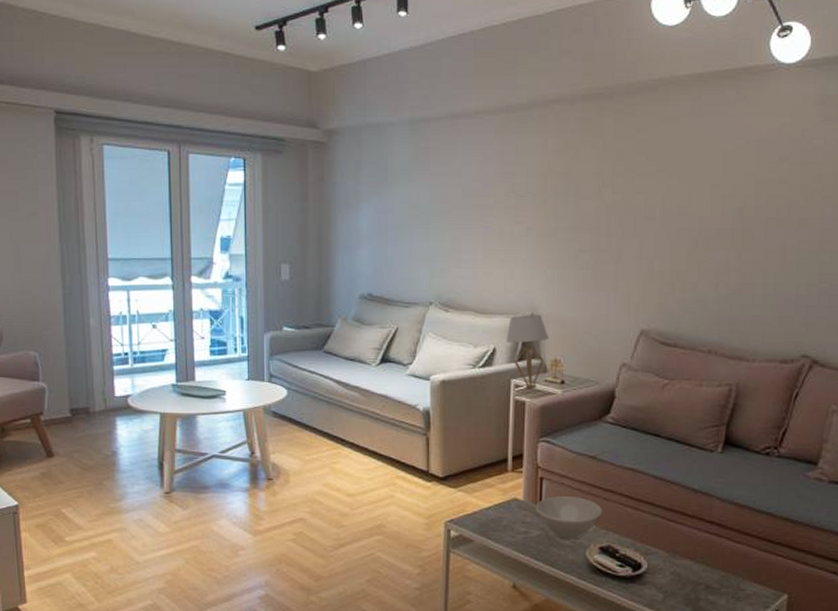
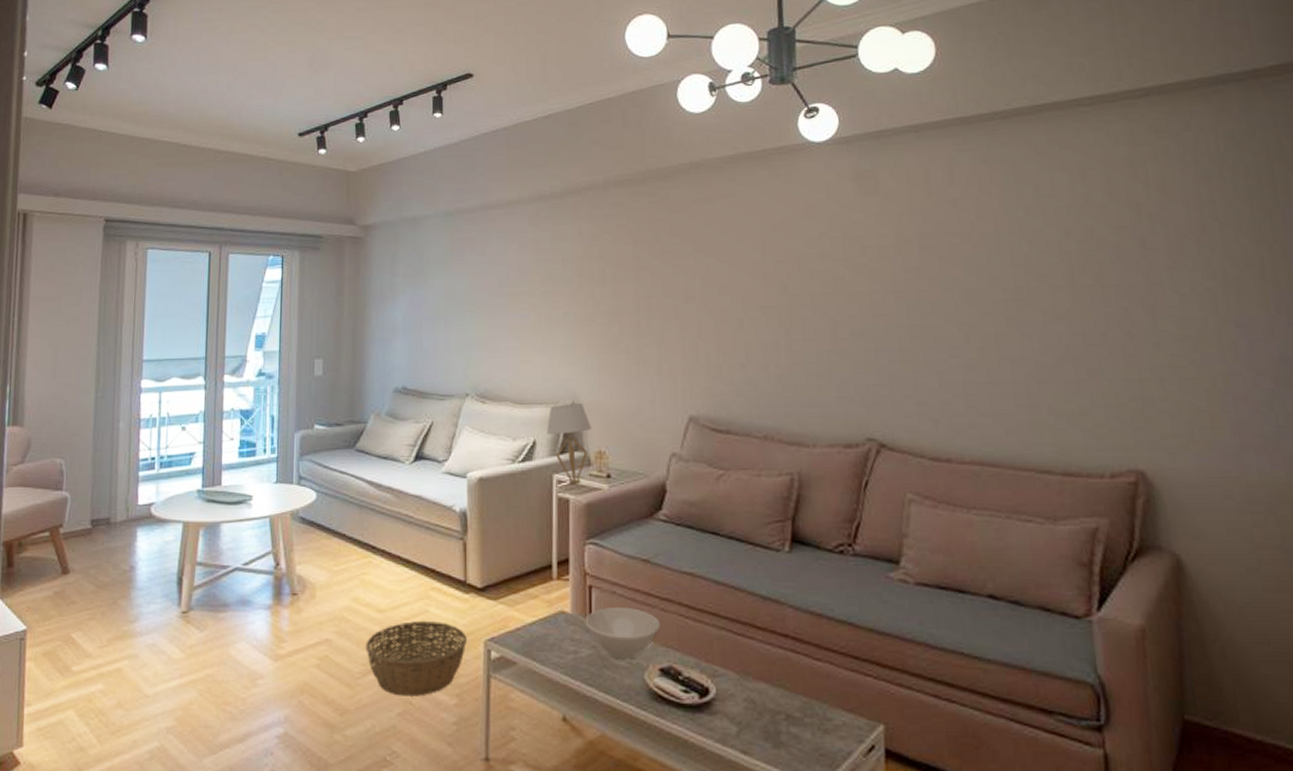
basket: none [337,503,429,567] -> present [365,620,467,696]

